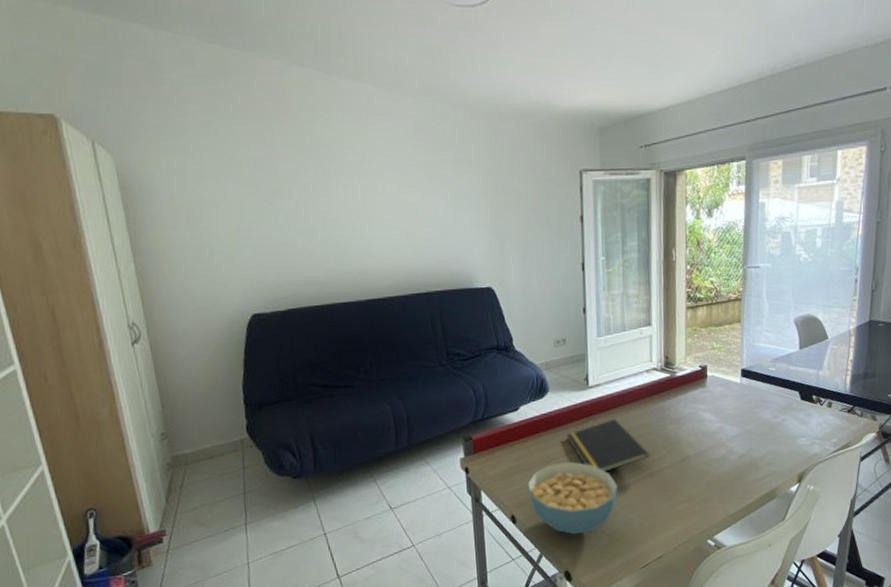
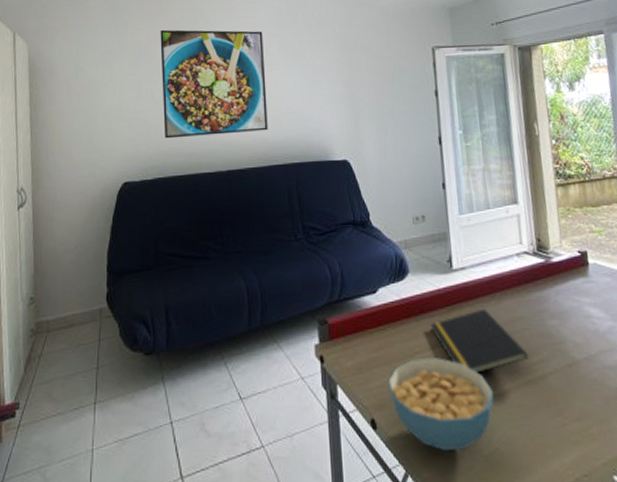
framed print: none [279,142,409,267] -> present [160,29,268,139]

